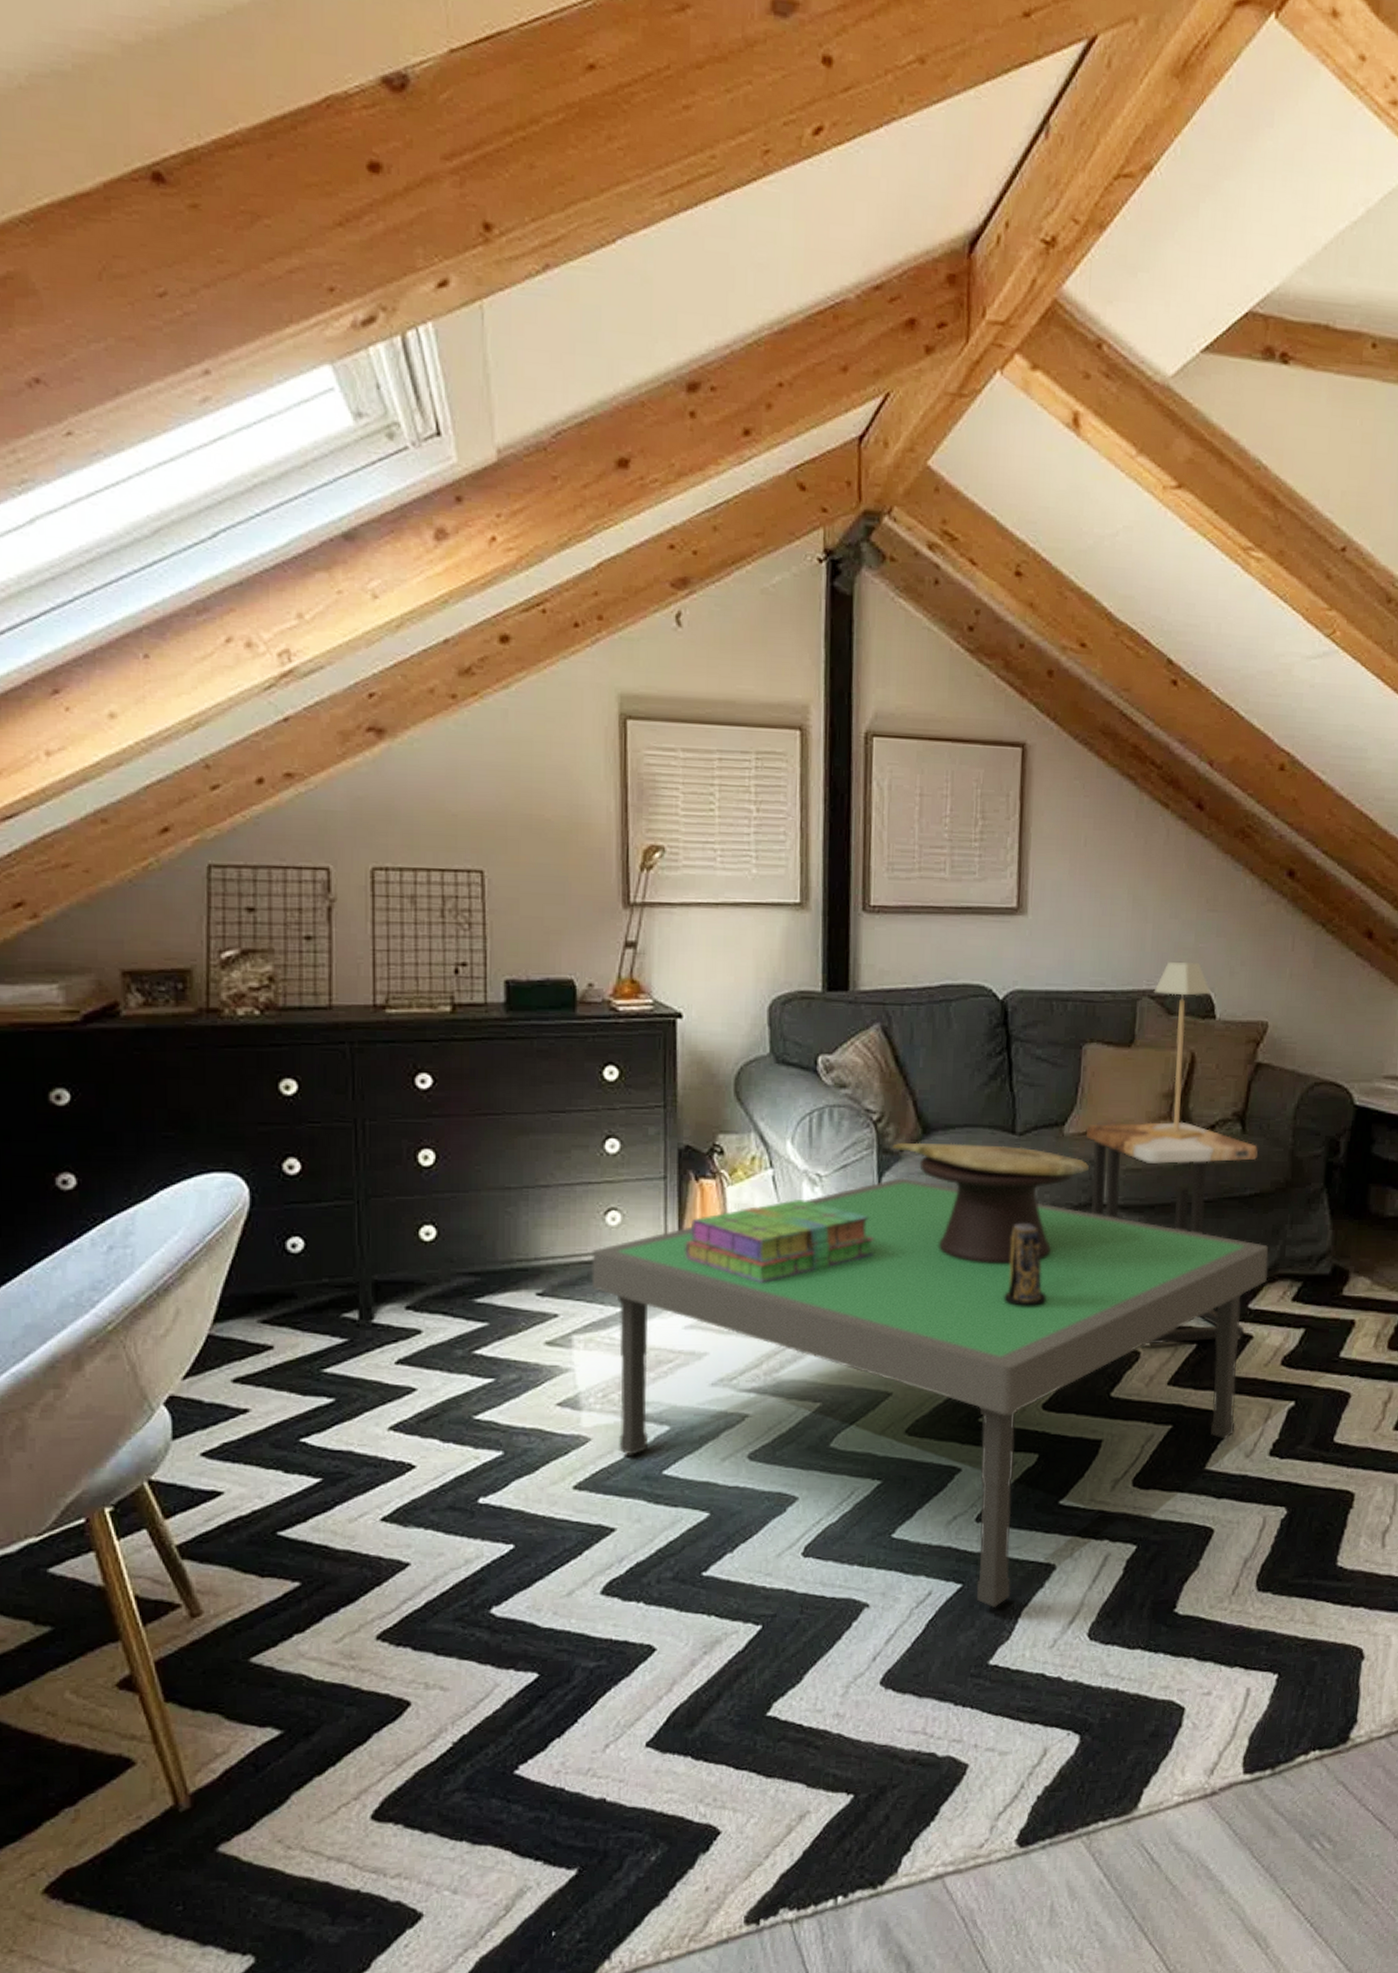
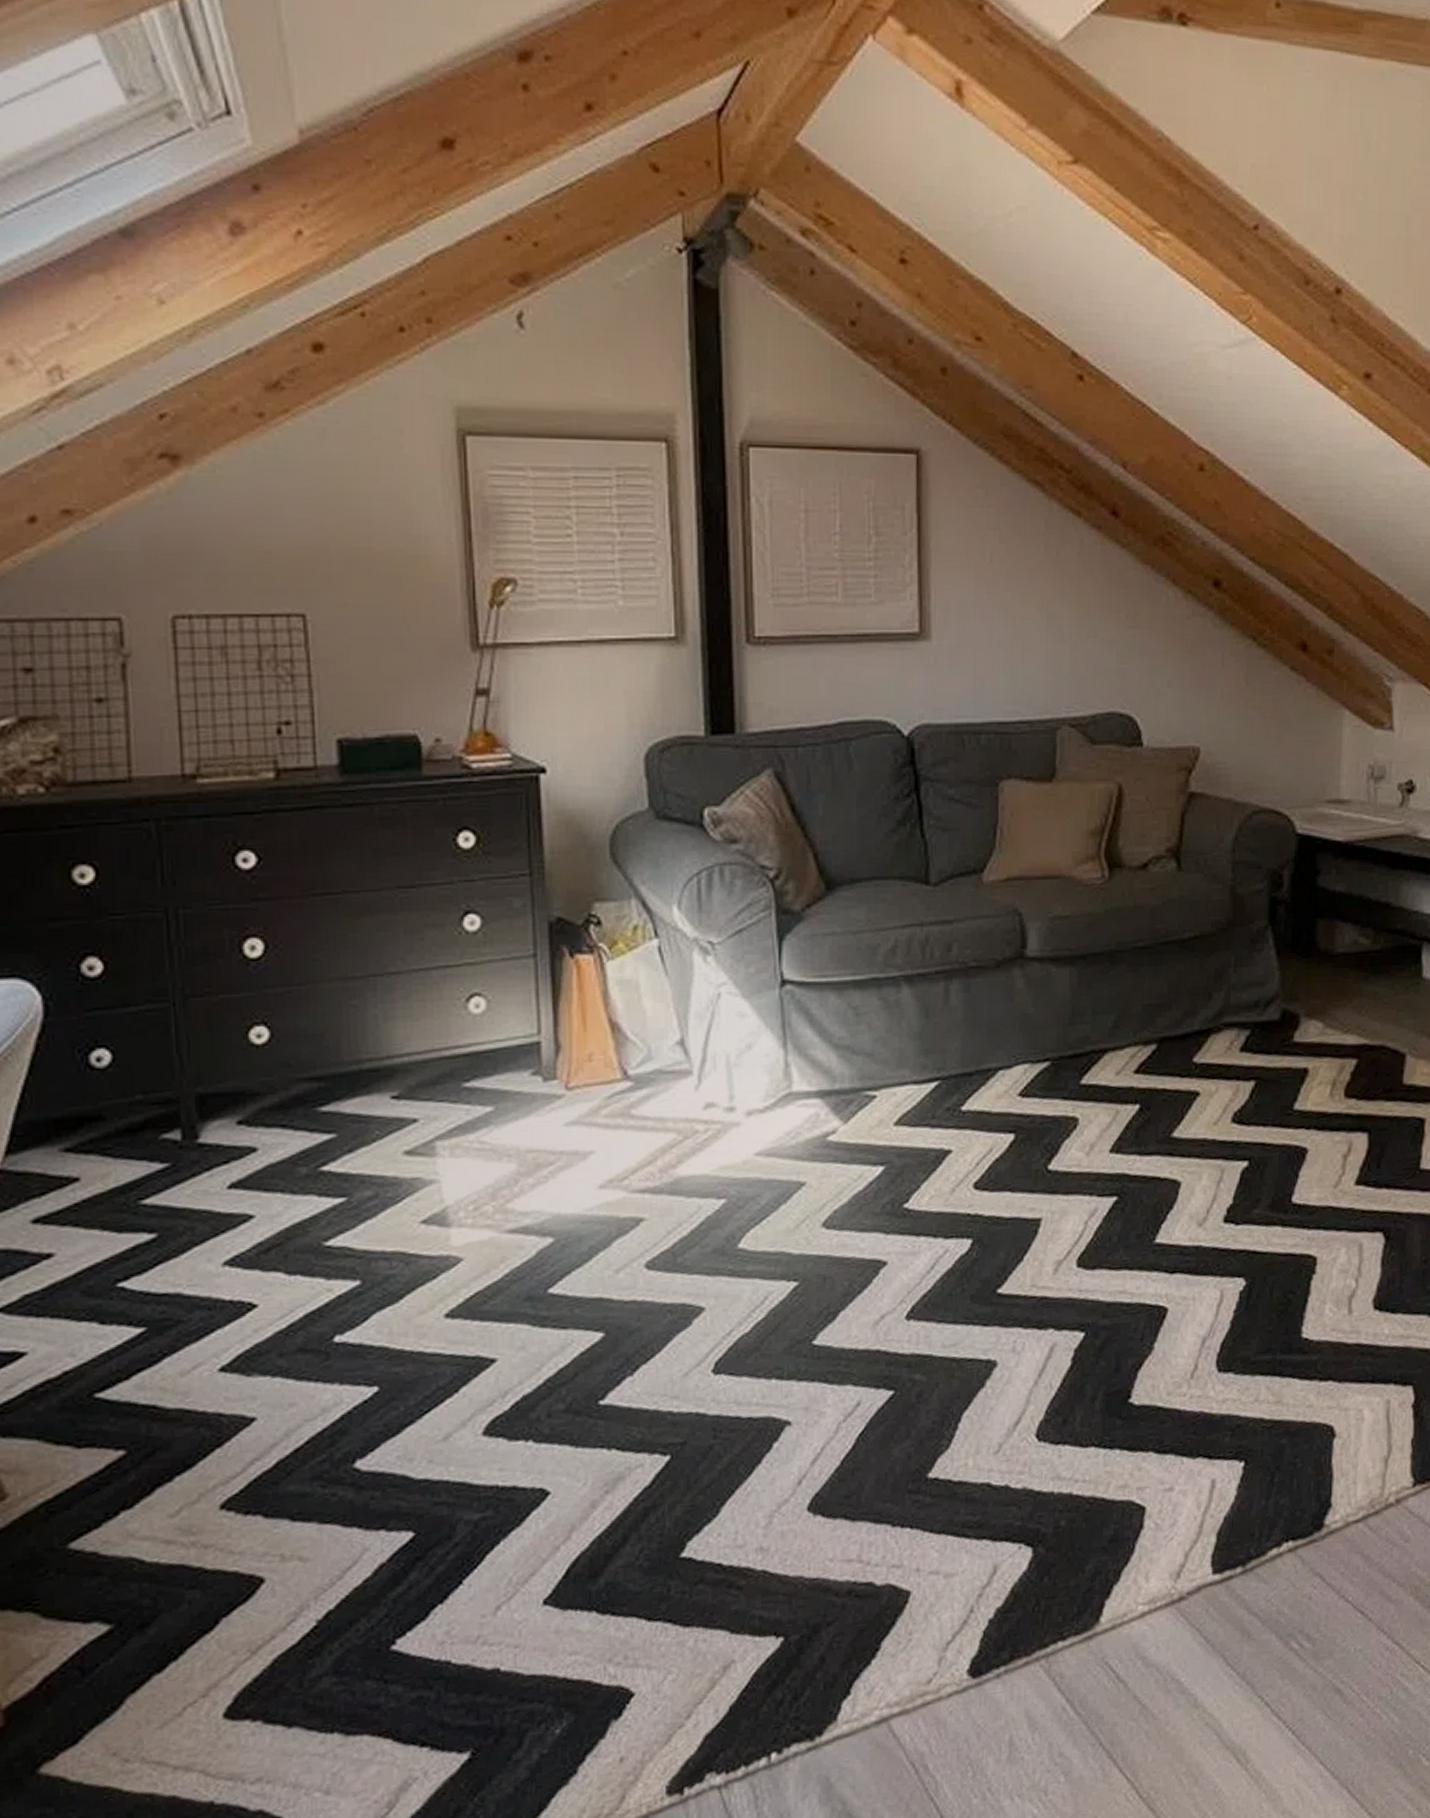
coffee table: present [591,1178,1269,1608] -> none [454,940,1213,1414]
stack of books: present [685,1200,875,1283] -> none [562,971,778,1069]
decorative bowl: present [892,1142,1089,1265] -> none [793,898,1012,1032]
candle: present [1004,1224,1047,1307] -> none [925,983,972,1077]
side table: present [1087,1121,1258,1346] -> none [1008,861,1195,1111]
table lamp: present [1148,961,1211,1140] -> none [1074,684,1137,882]

